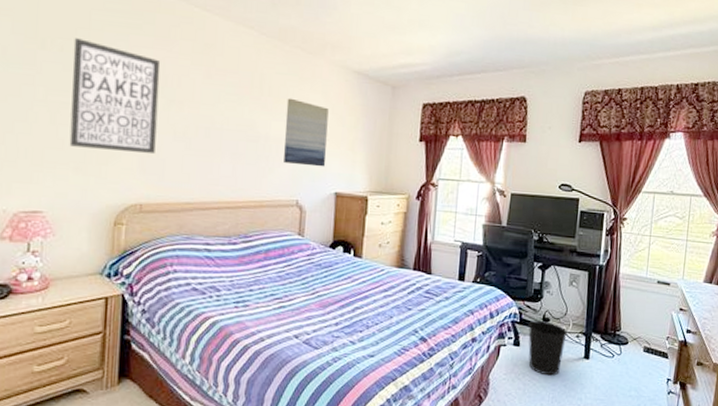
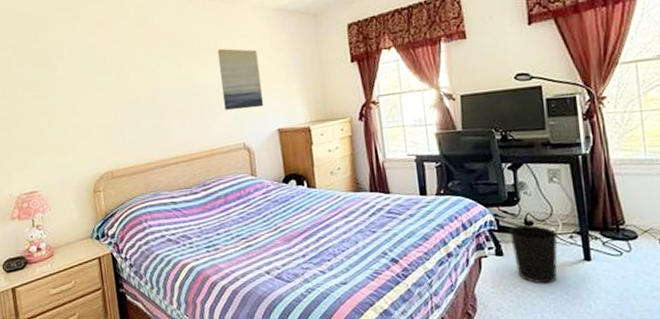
wall art: present [69,38,161,155] -> none [35,39,115,132]

